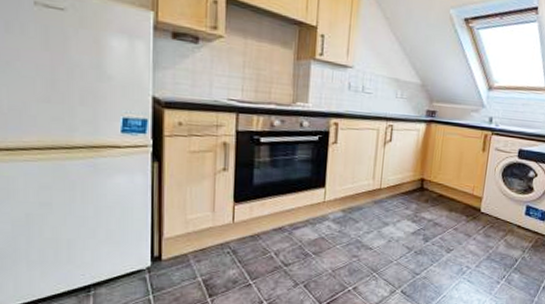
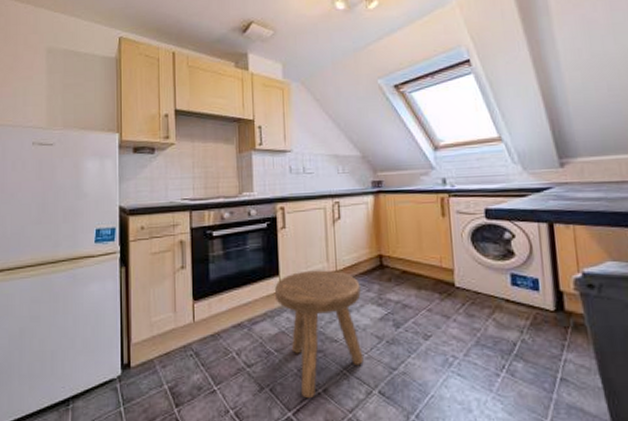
stool: none [319,185,400,294] -> present [275,270,364,398]

